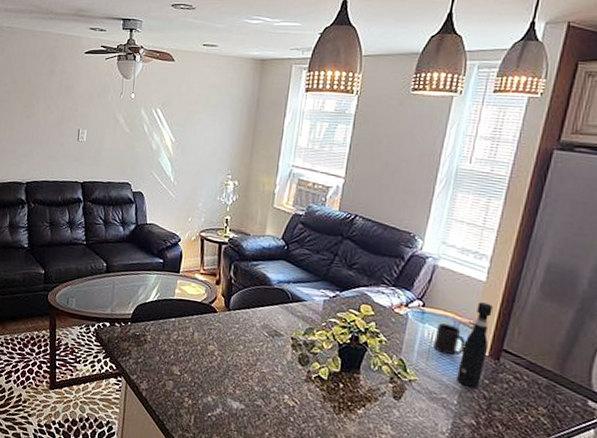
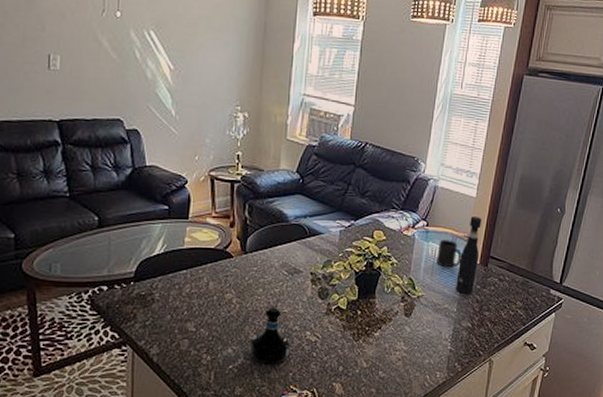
tequila bottle: none [227,365,268,422] -> present [249,307,290,365]

